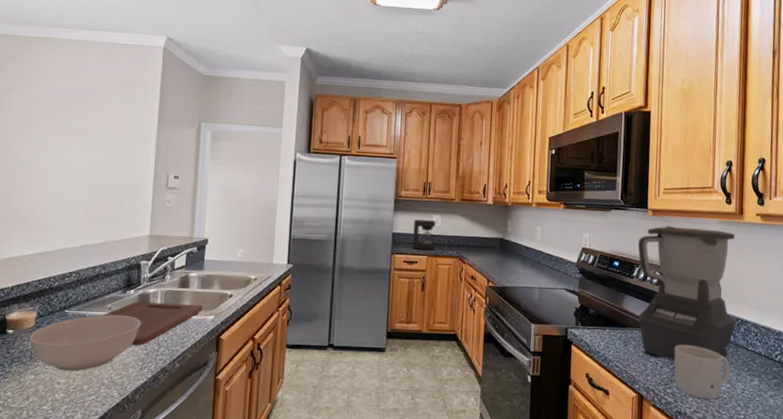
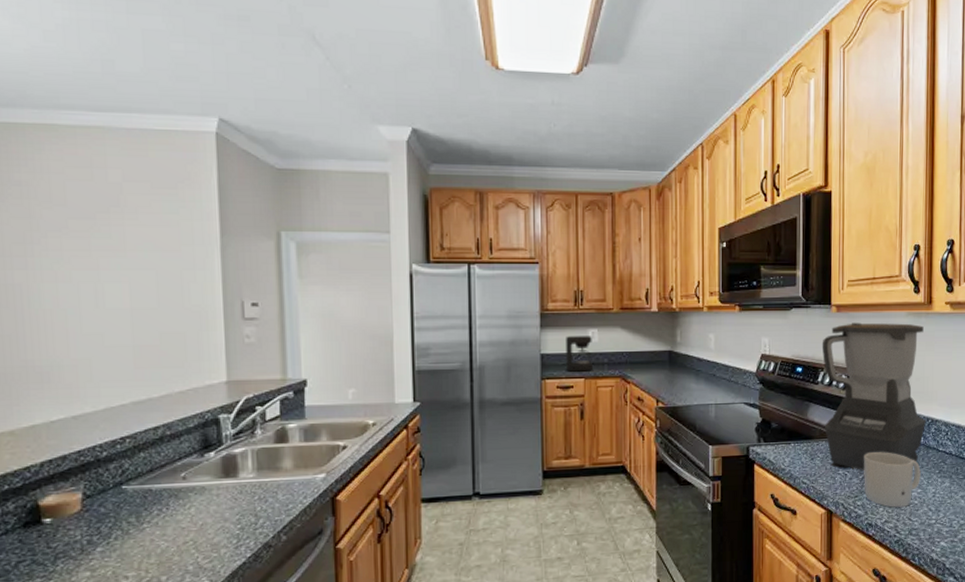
bowl: present [28,314,141,371] -> none [75,484,229,562]
cutting board: present [101,301,203,345] -> none [173,461,309,519]

